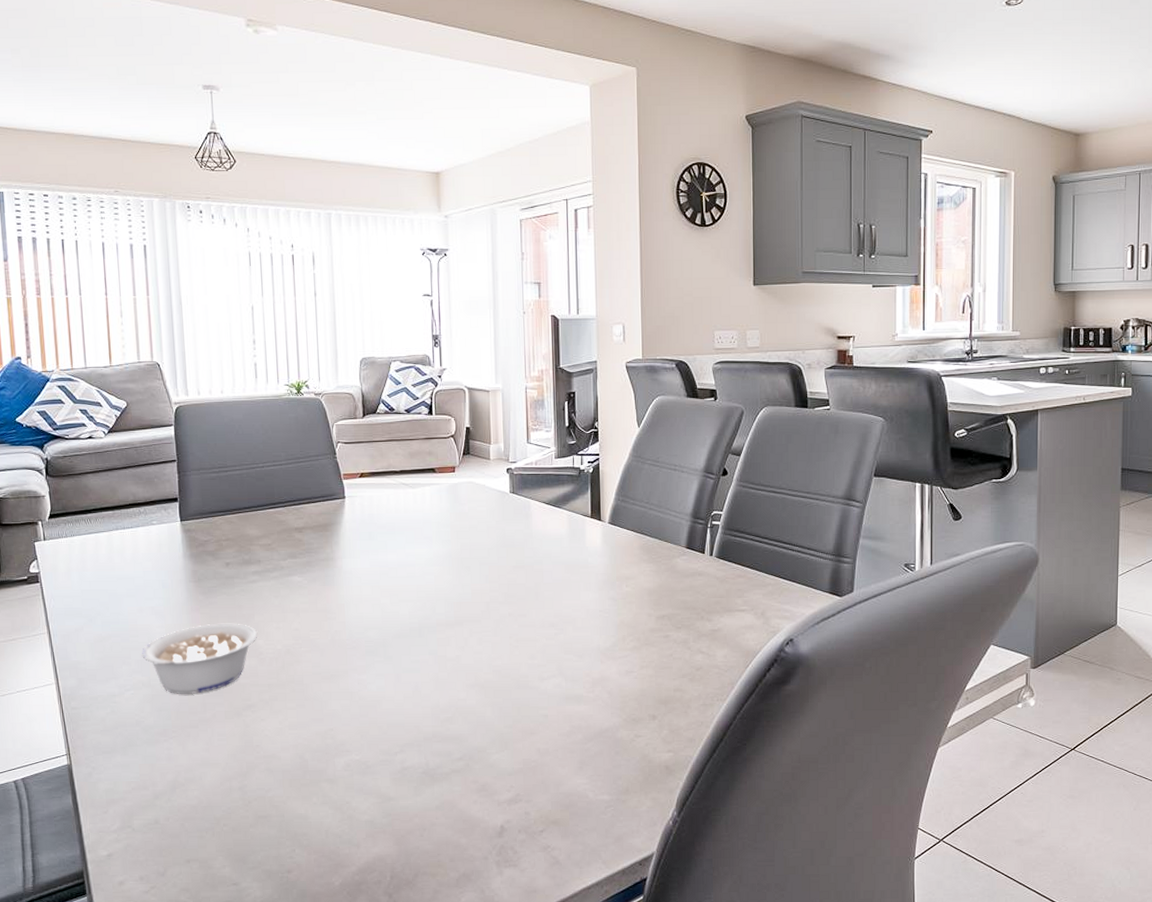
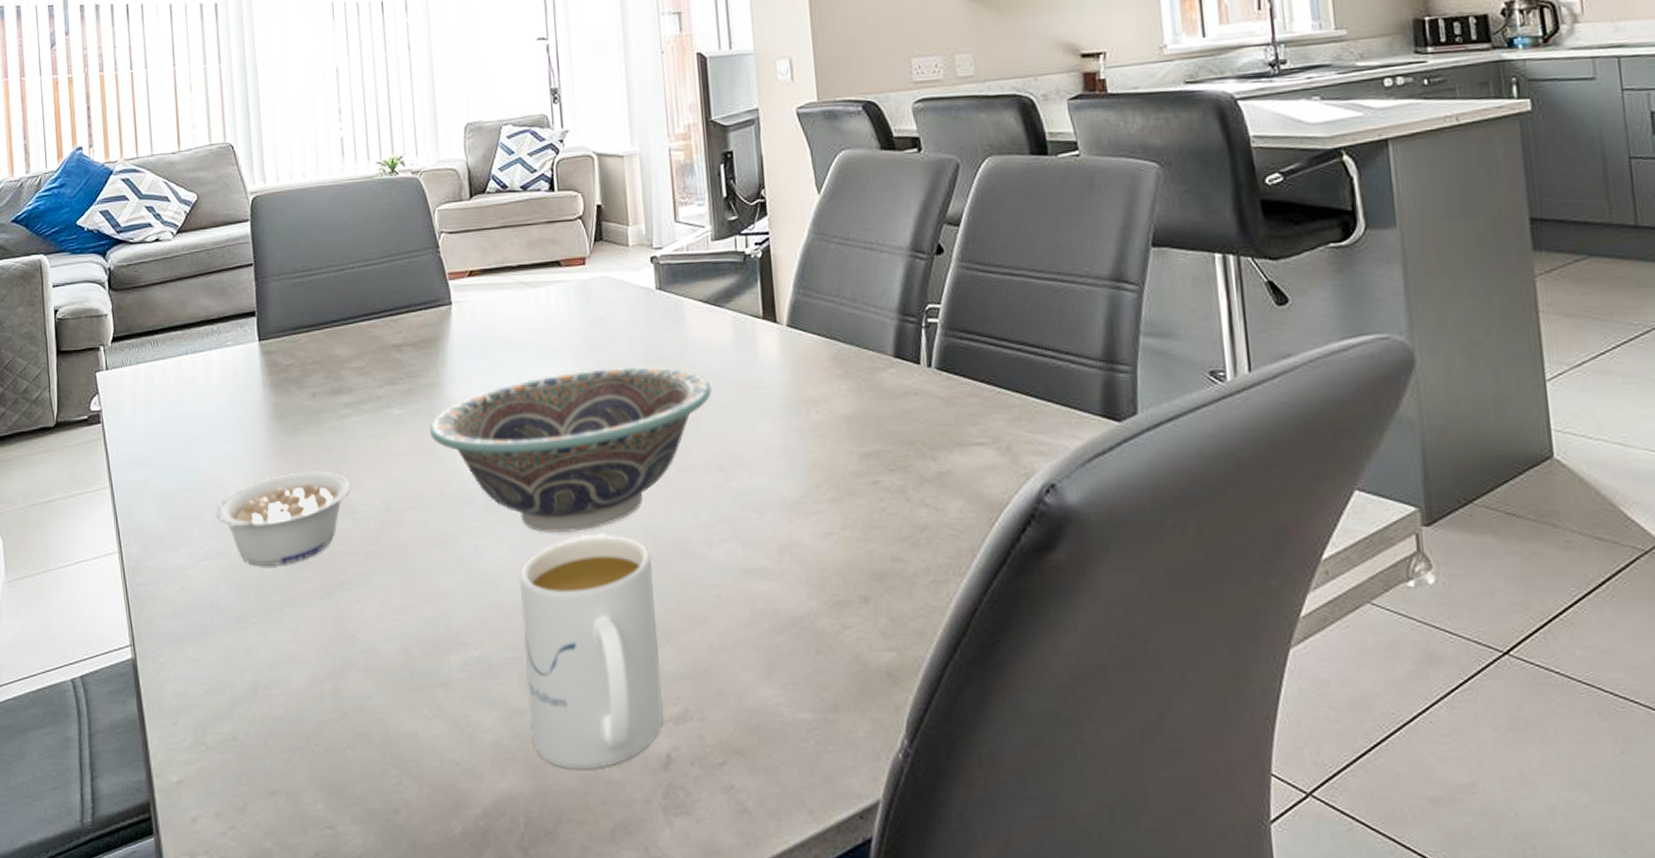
decorative bowl: none [324,550,549,671] -> present [429,367,712,534]
mug: none [392,671,500,838] -> present [518,534,663,770]

